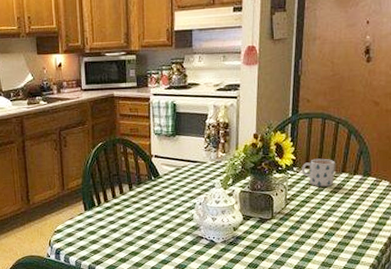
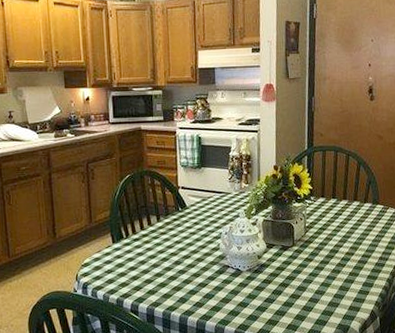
mug: present [302,158,335,187] -> none [318,188,348,215]

